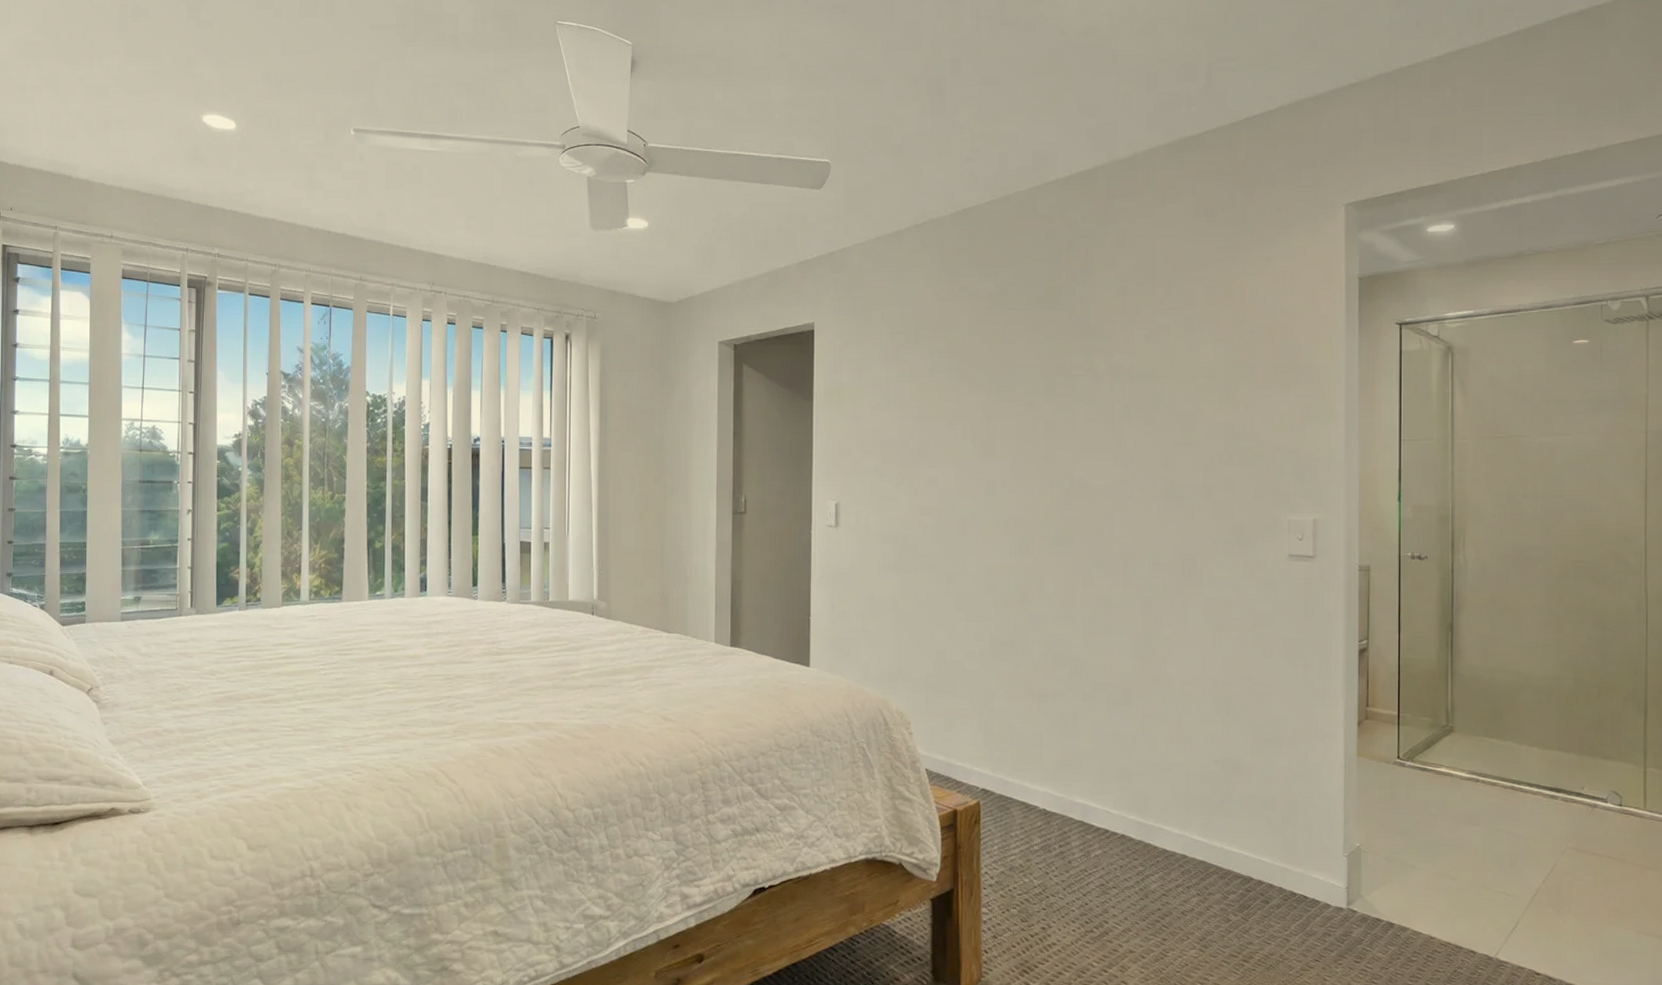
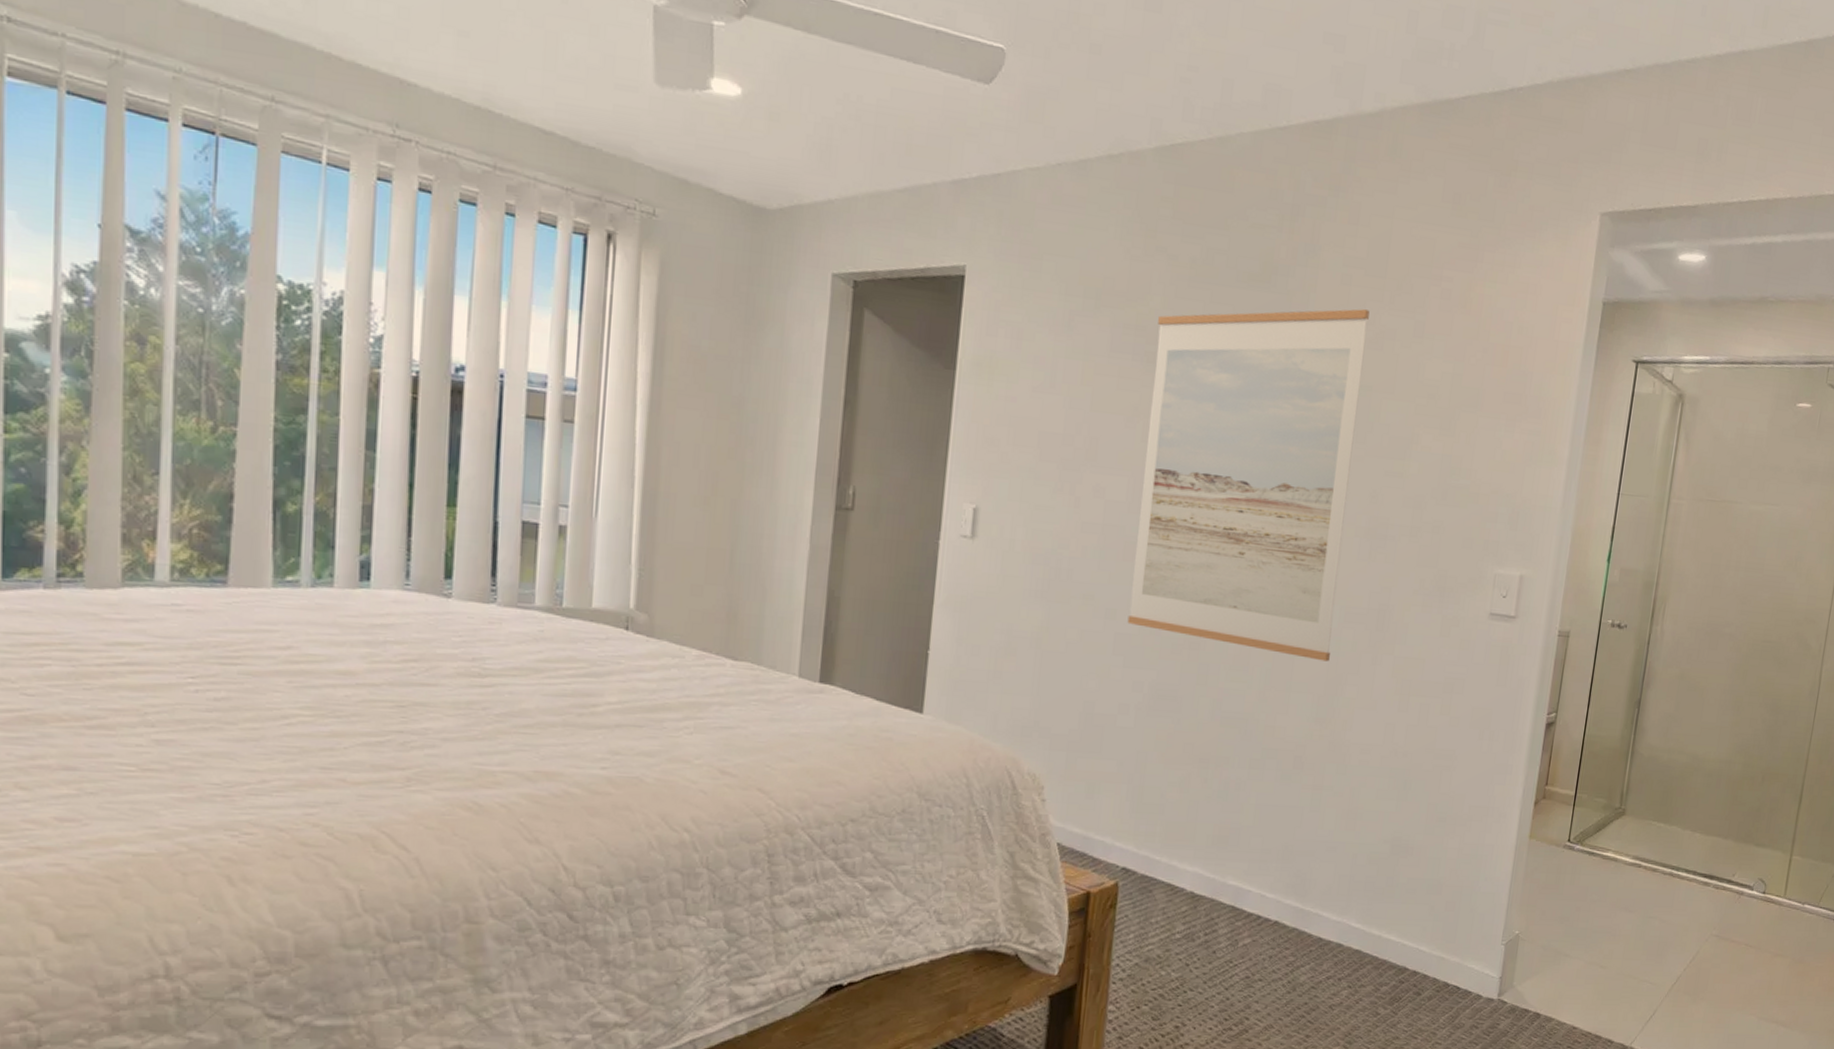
wall art: none [966,313,1144,606] -> present [1127,309,1370,662]

